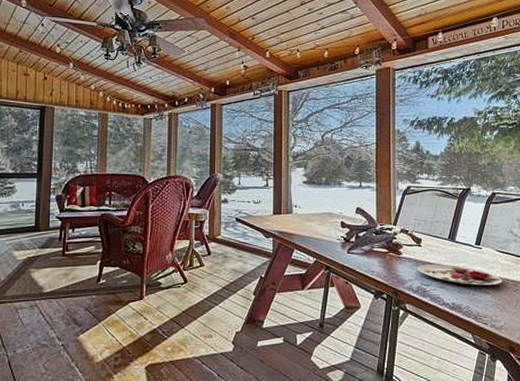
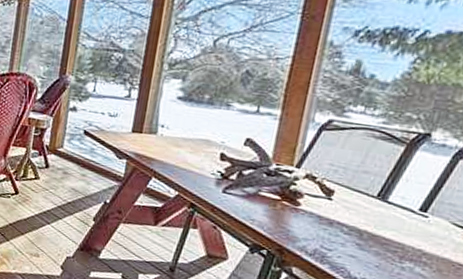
plate: present [416,263,503,285] -> none [318,222,453,268]

